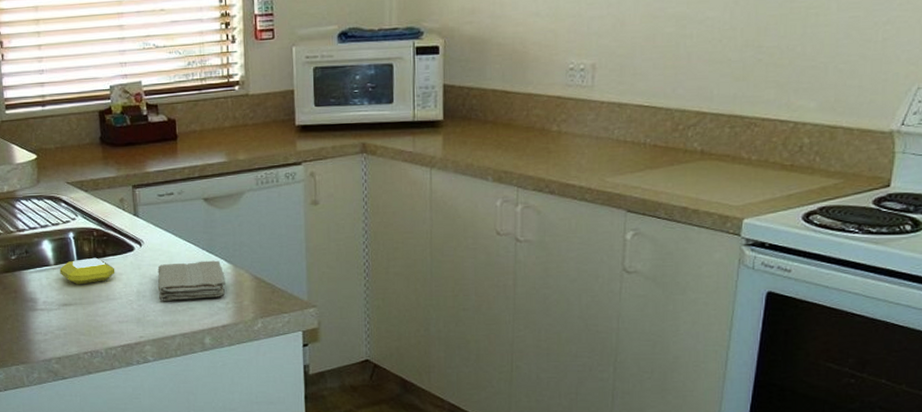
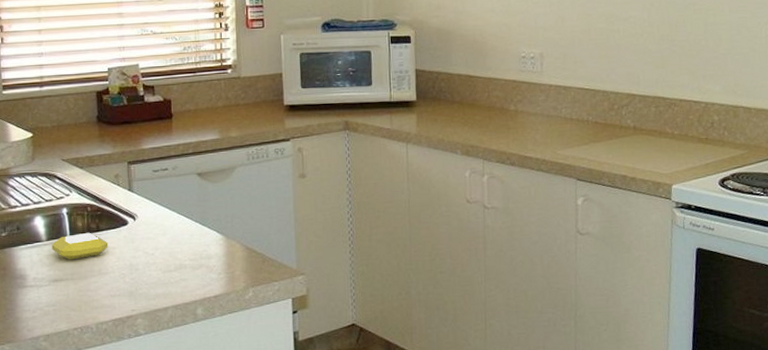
washcloth: present [157,260,225,301] -> none [151,232,218,274]

